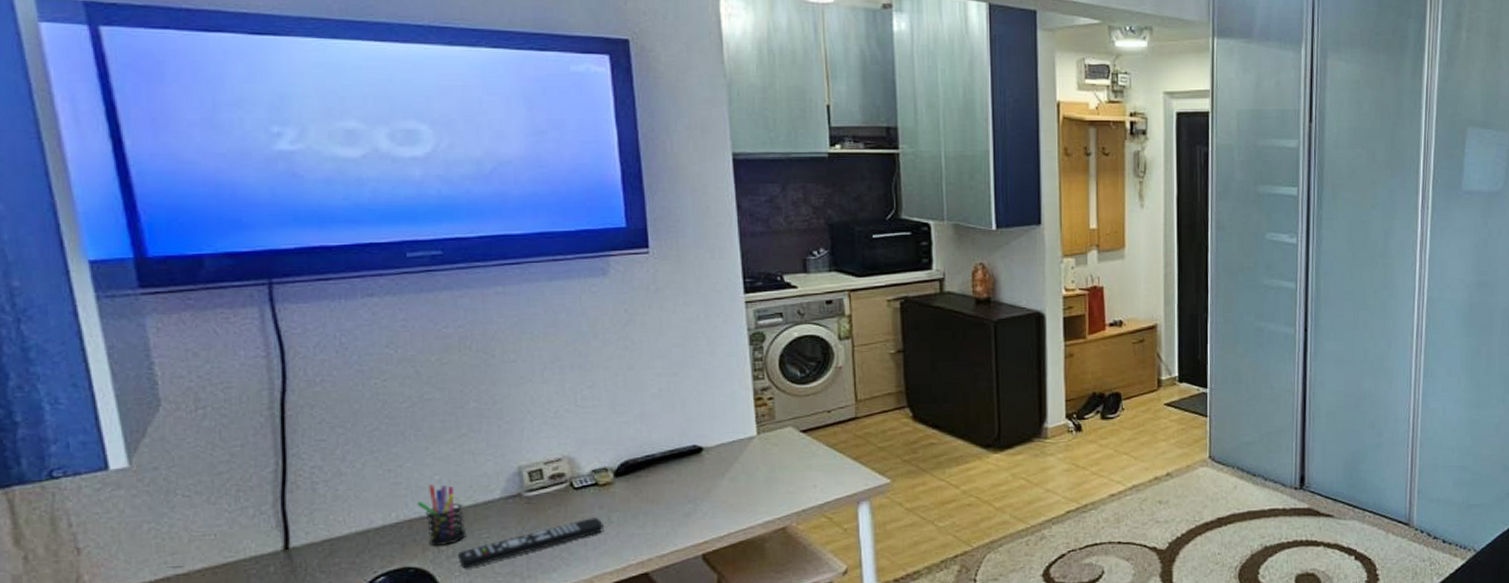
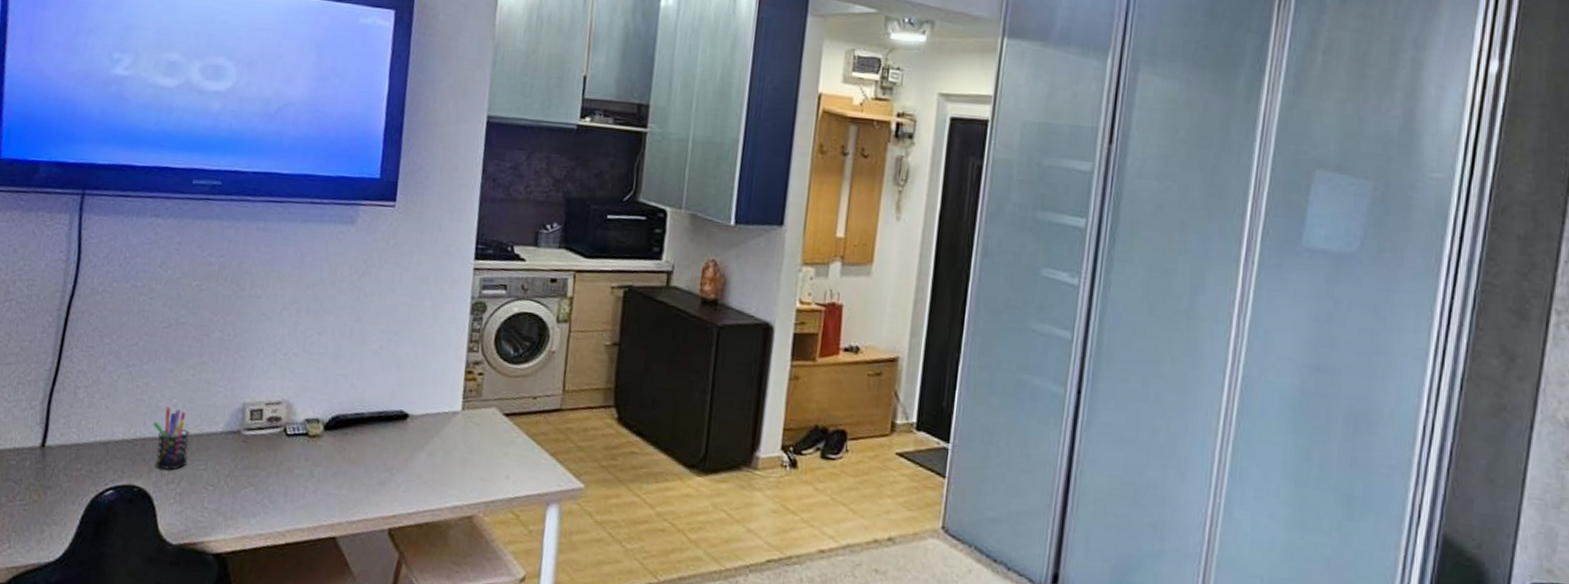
remote control: present [457,517,603,569] -> none [174,468,305,498]

